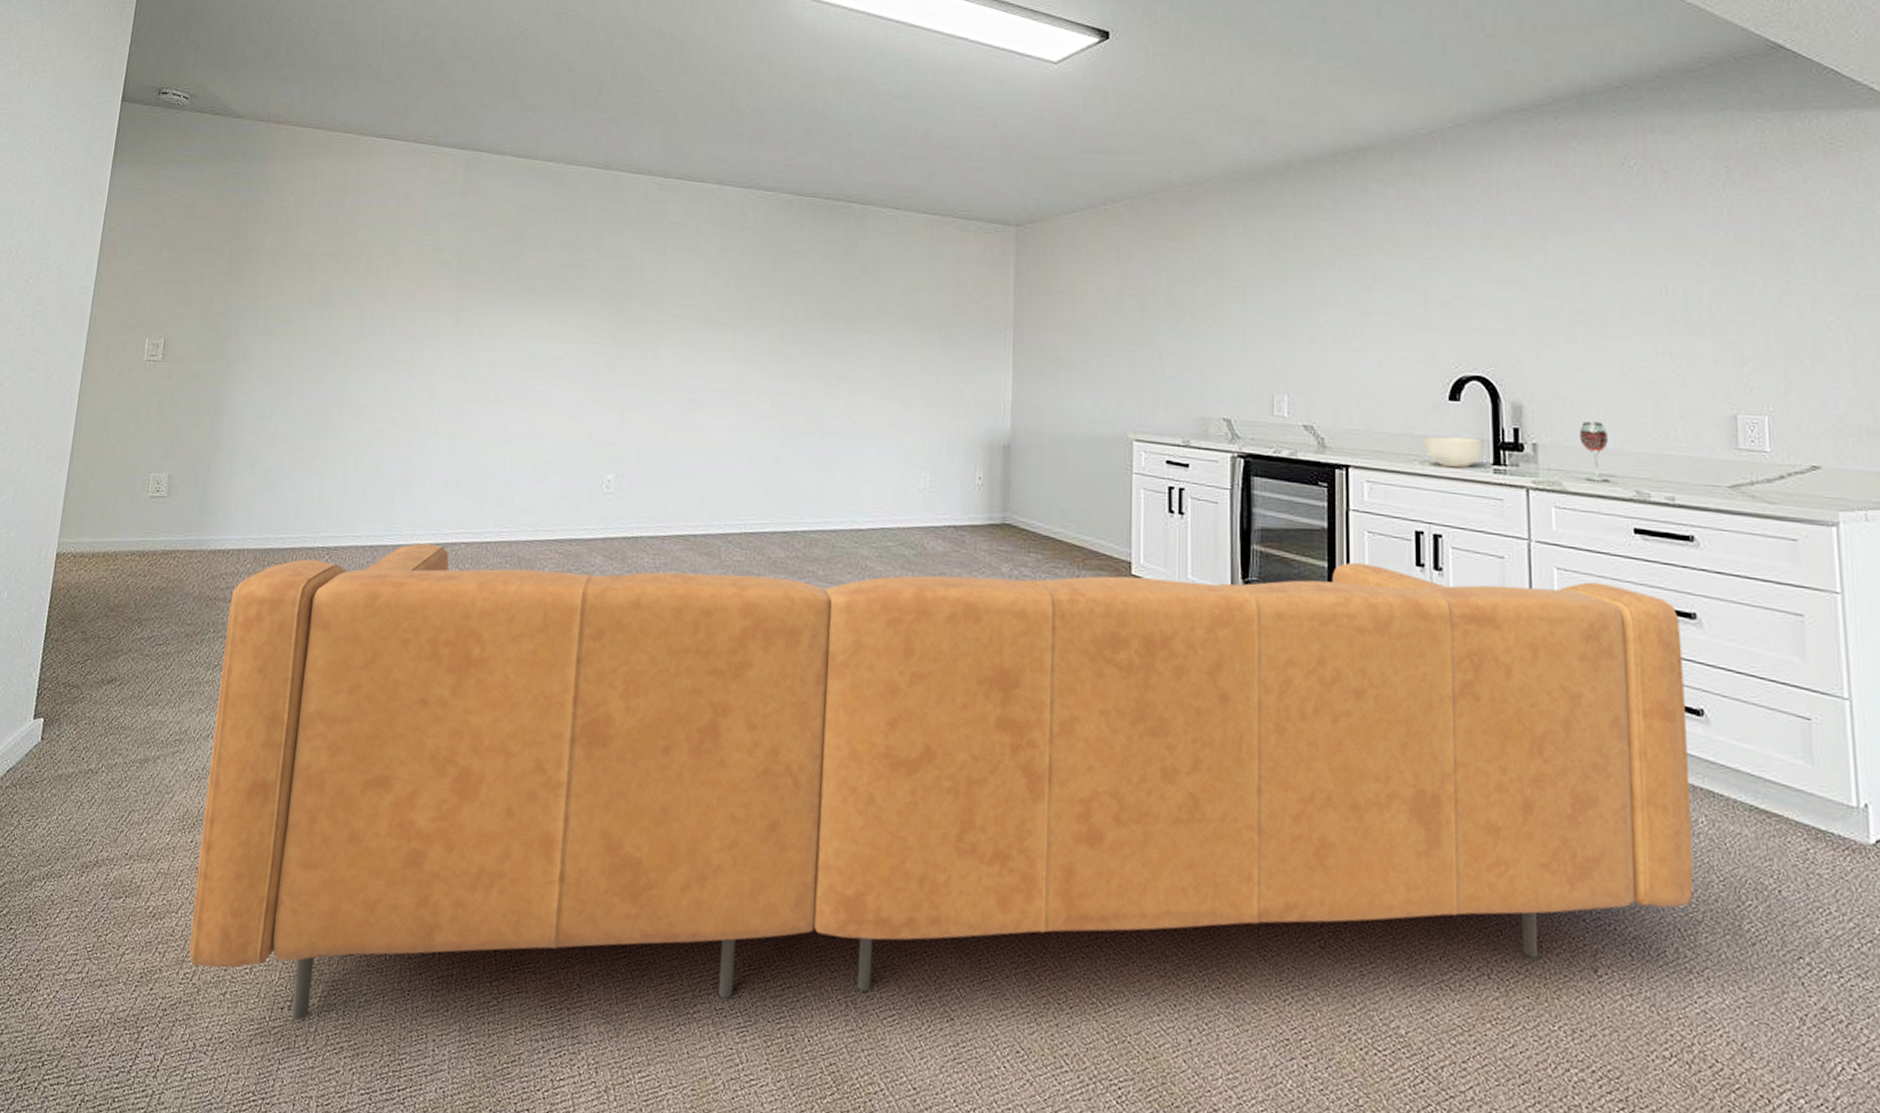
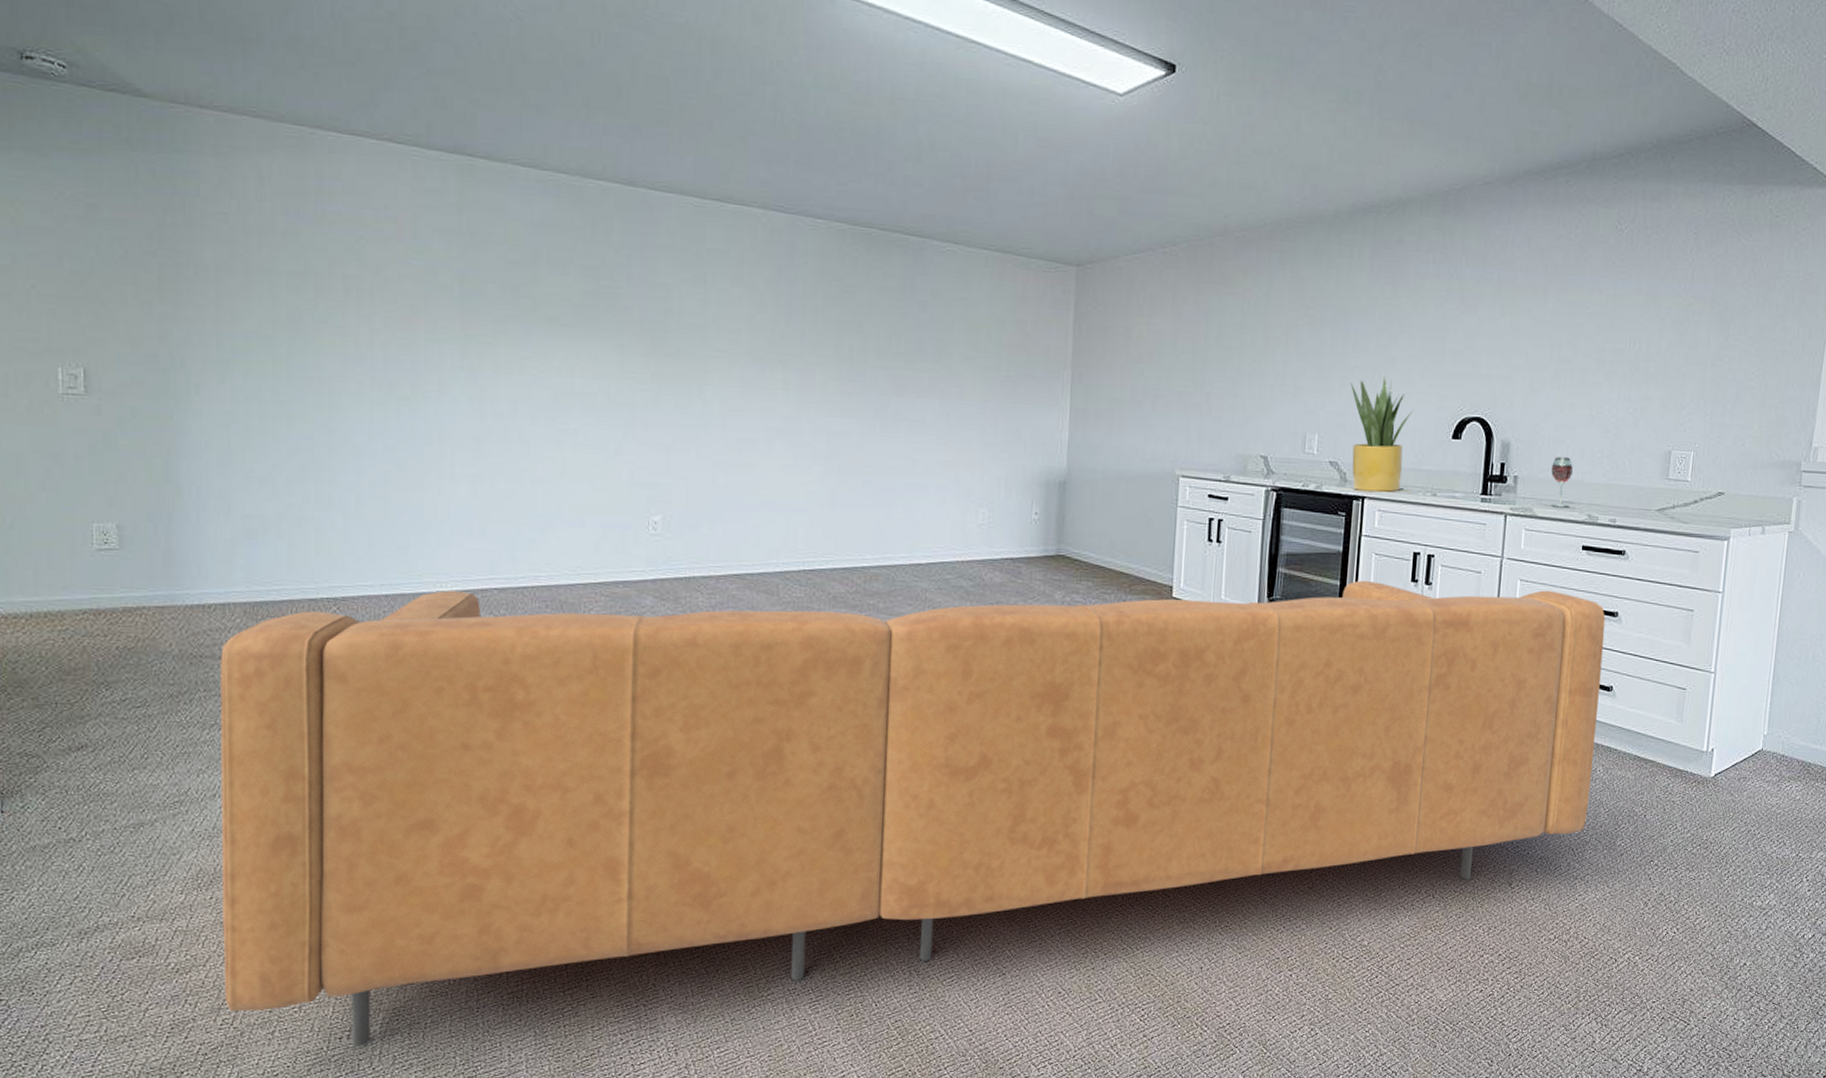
planter: none [1320,331,1399,460] -> present [1350,376,1414,492]
bowl: present [1424,436,1484,468] -> none [1428,470,1476,498]

